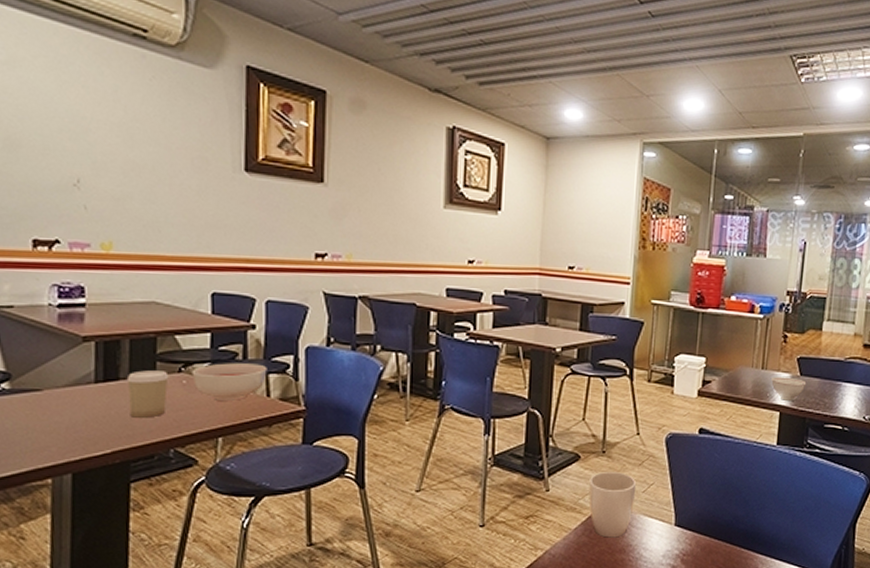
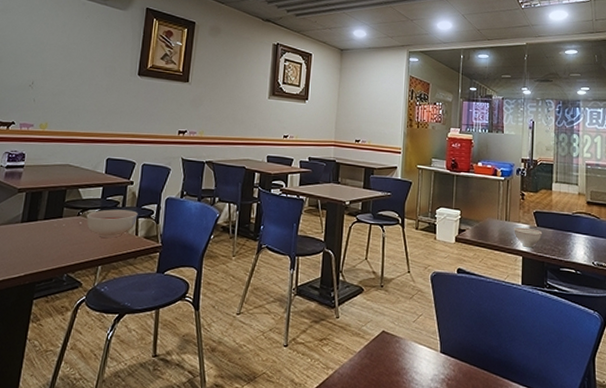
cup: present [126,370,169,418] -> none [41,214,71,250]
cup: present [589,472,637,538] -> none [370,303,408,361]

